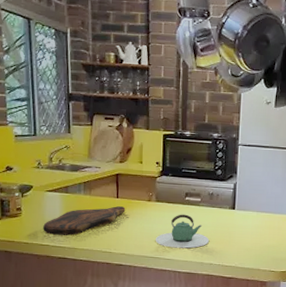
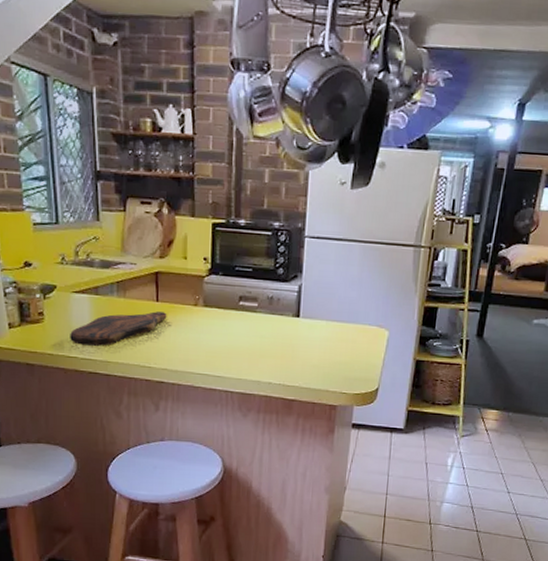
teapot: present [155,214,210,249] -> none [203,322,269,364]

